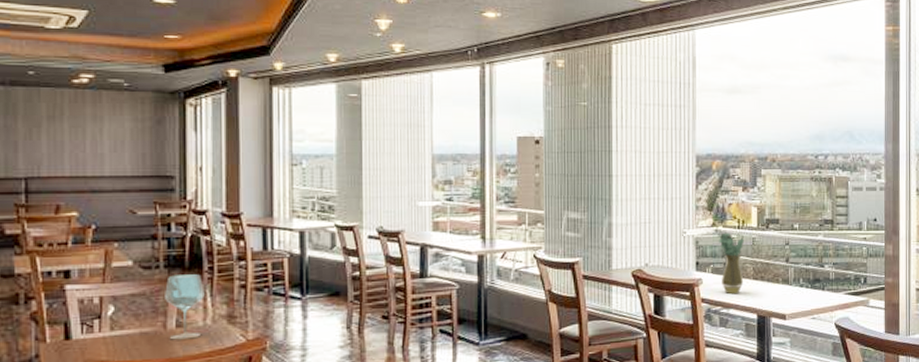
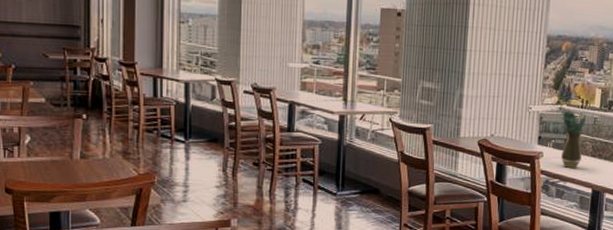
wine glass: present [165,274,205,340] -> none [71,113,104,170]

